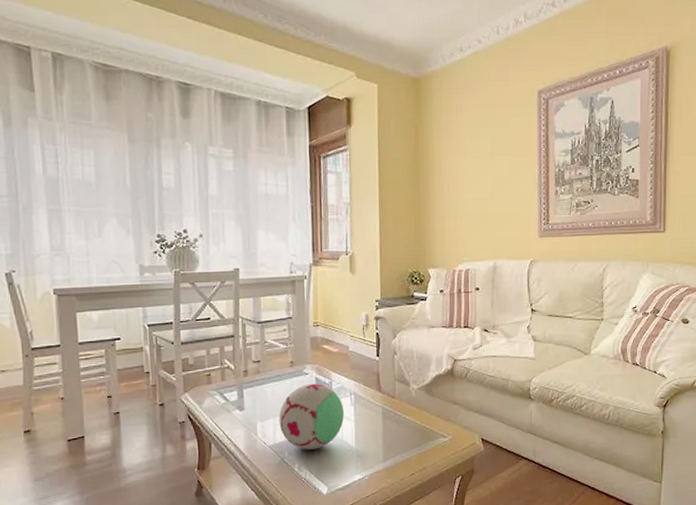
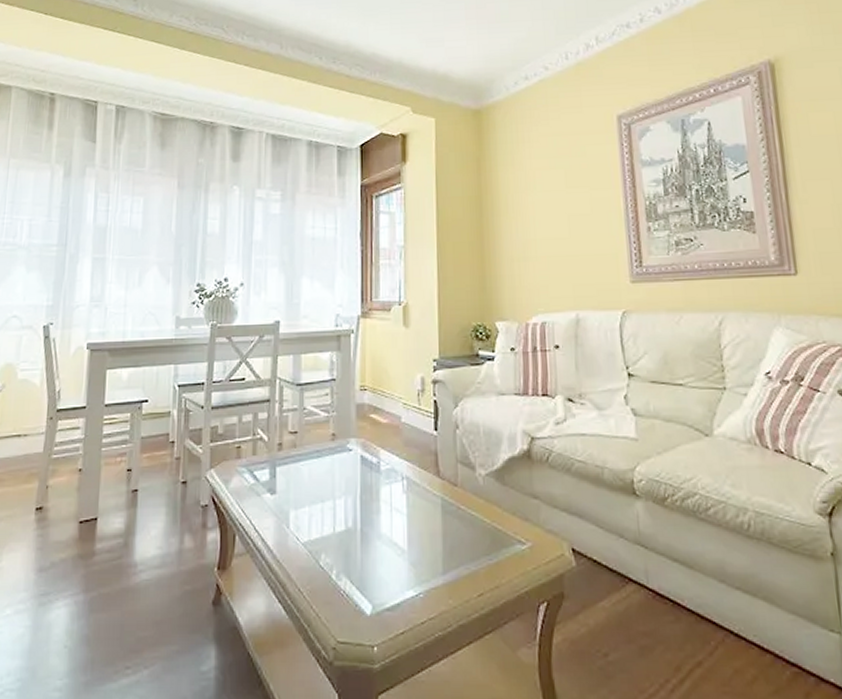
decorative ball: present [278,383,344,450] -> none [315,462,394,551]

